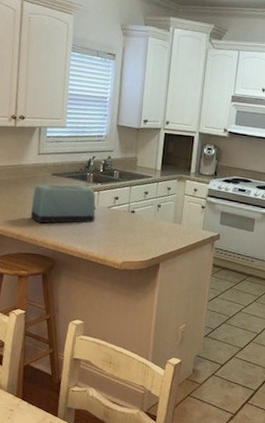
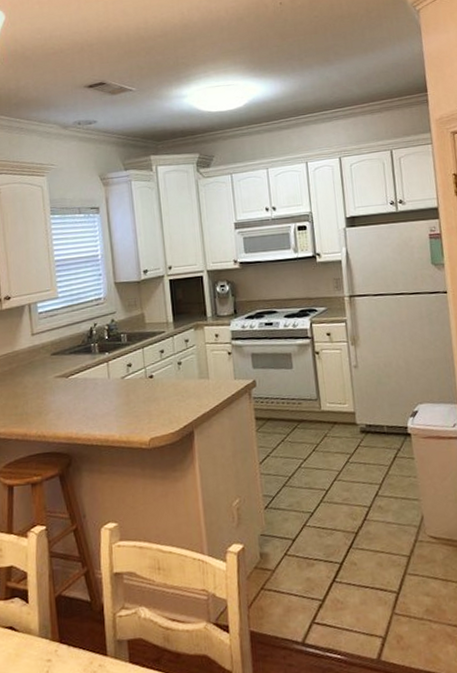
toaster: present [31,184,96,224] -> none [33,359,109,415]

